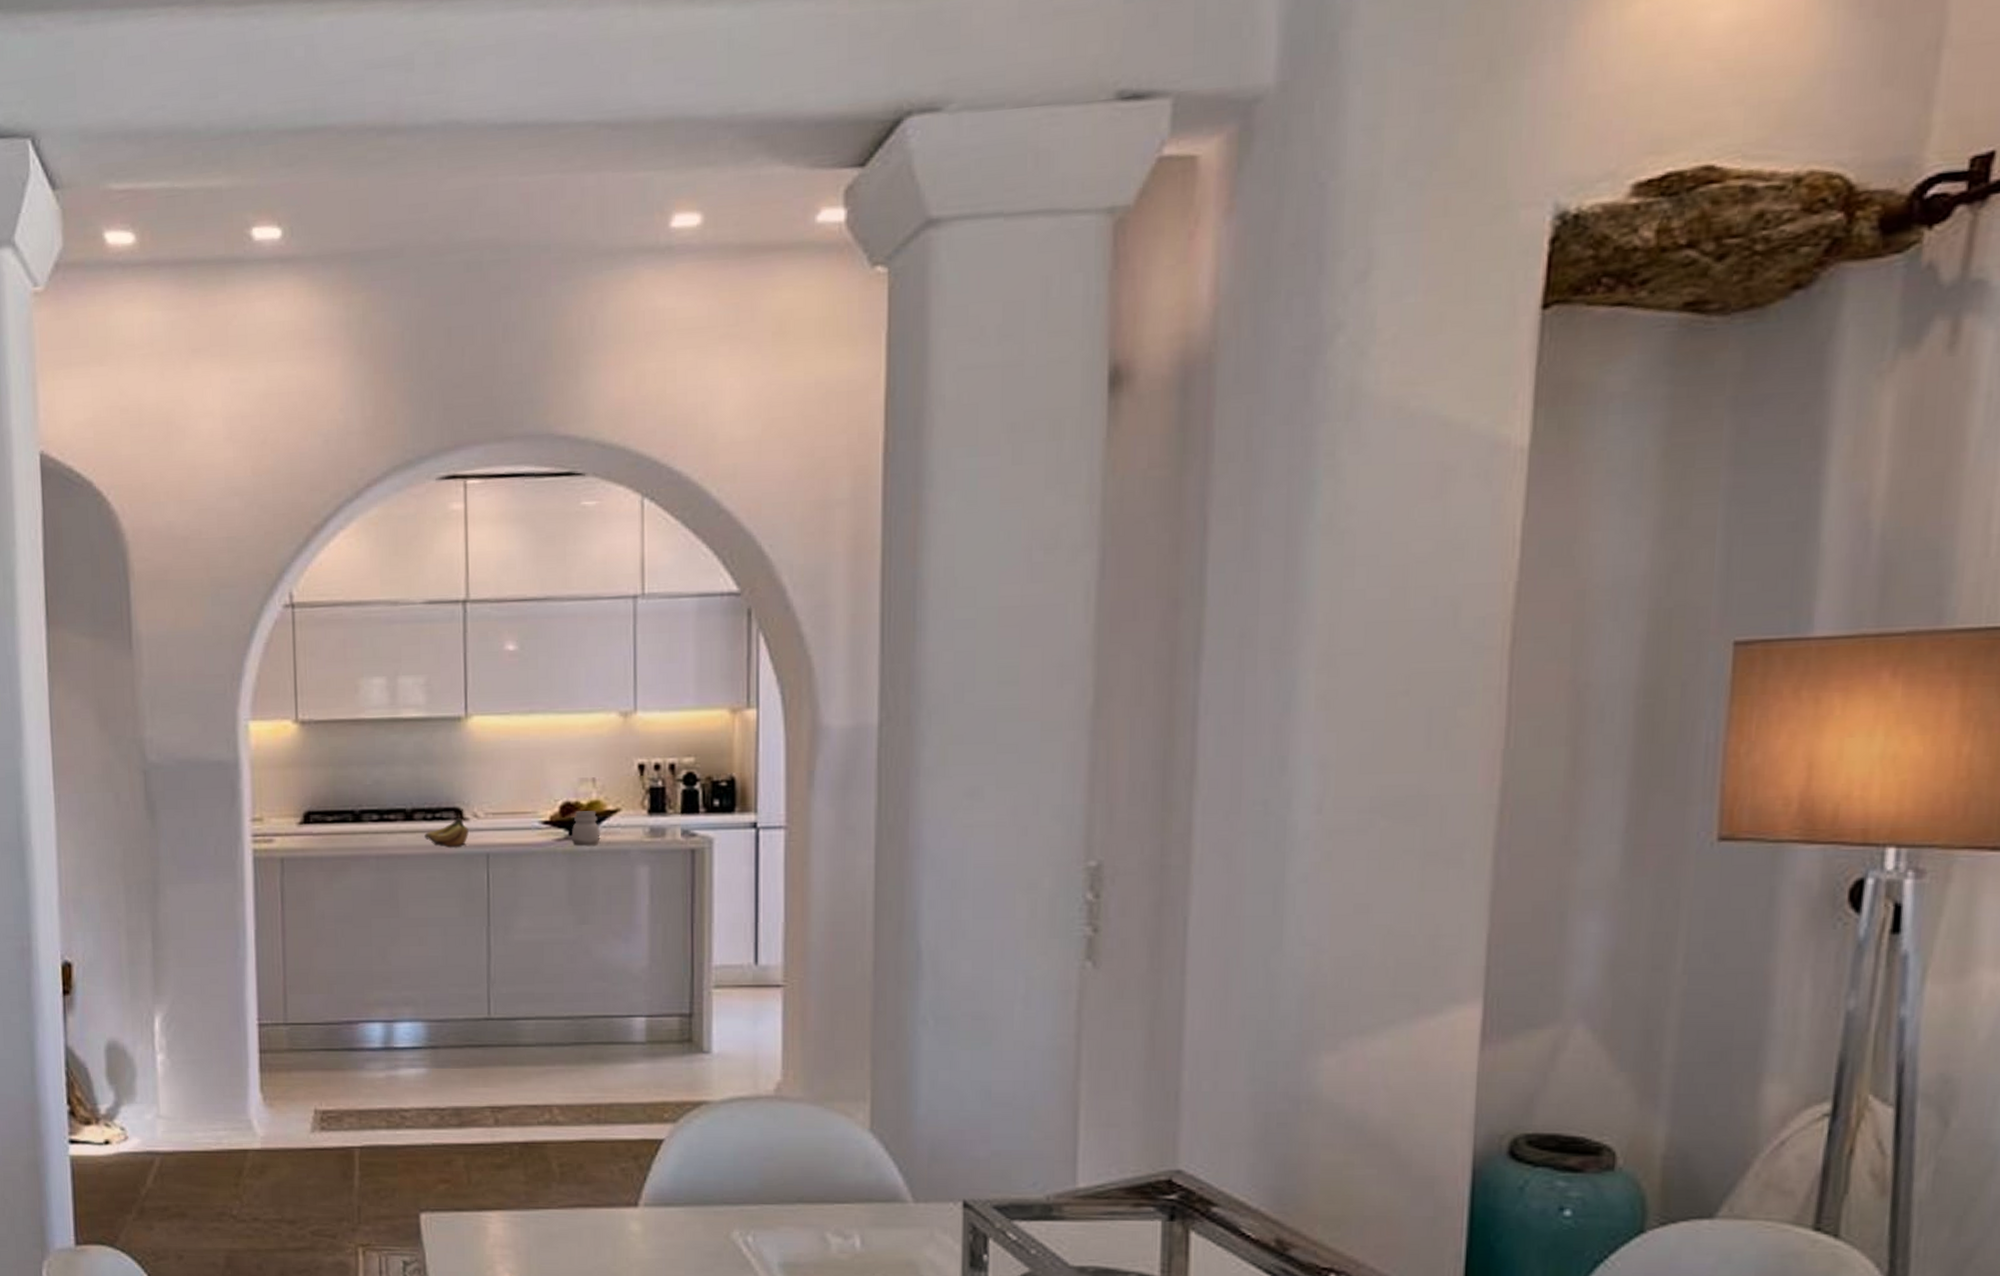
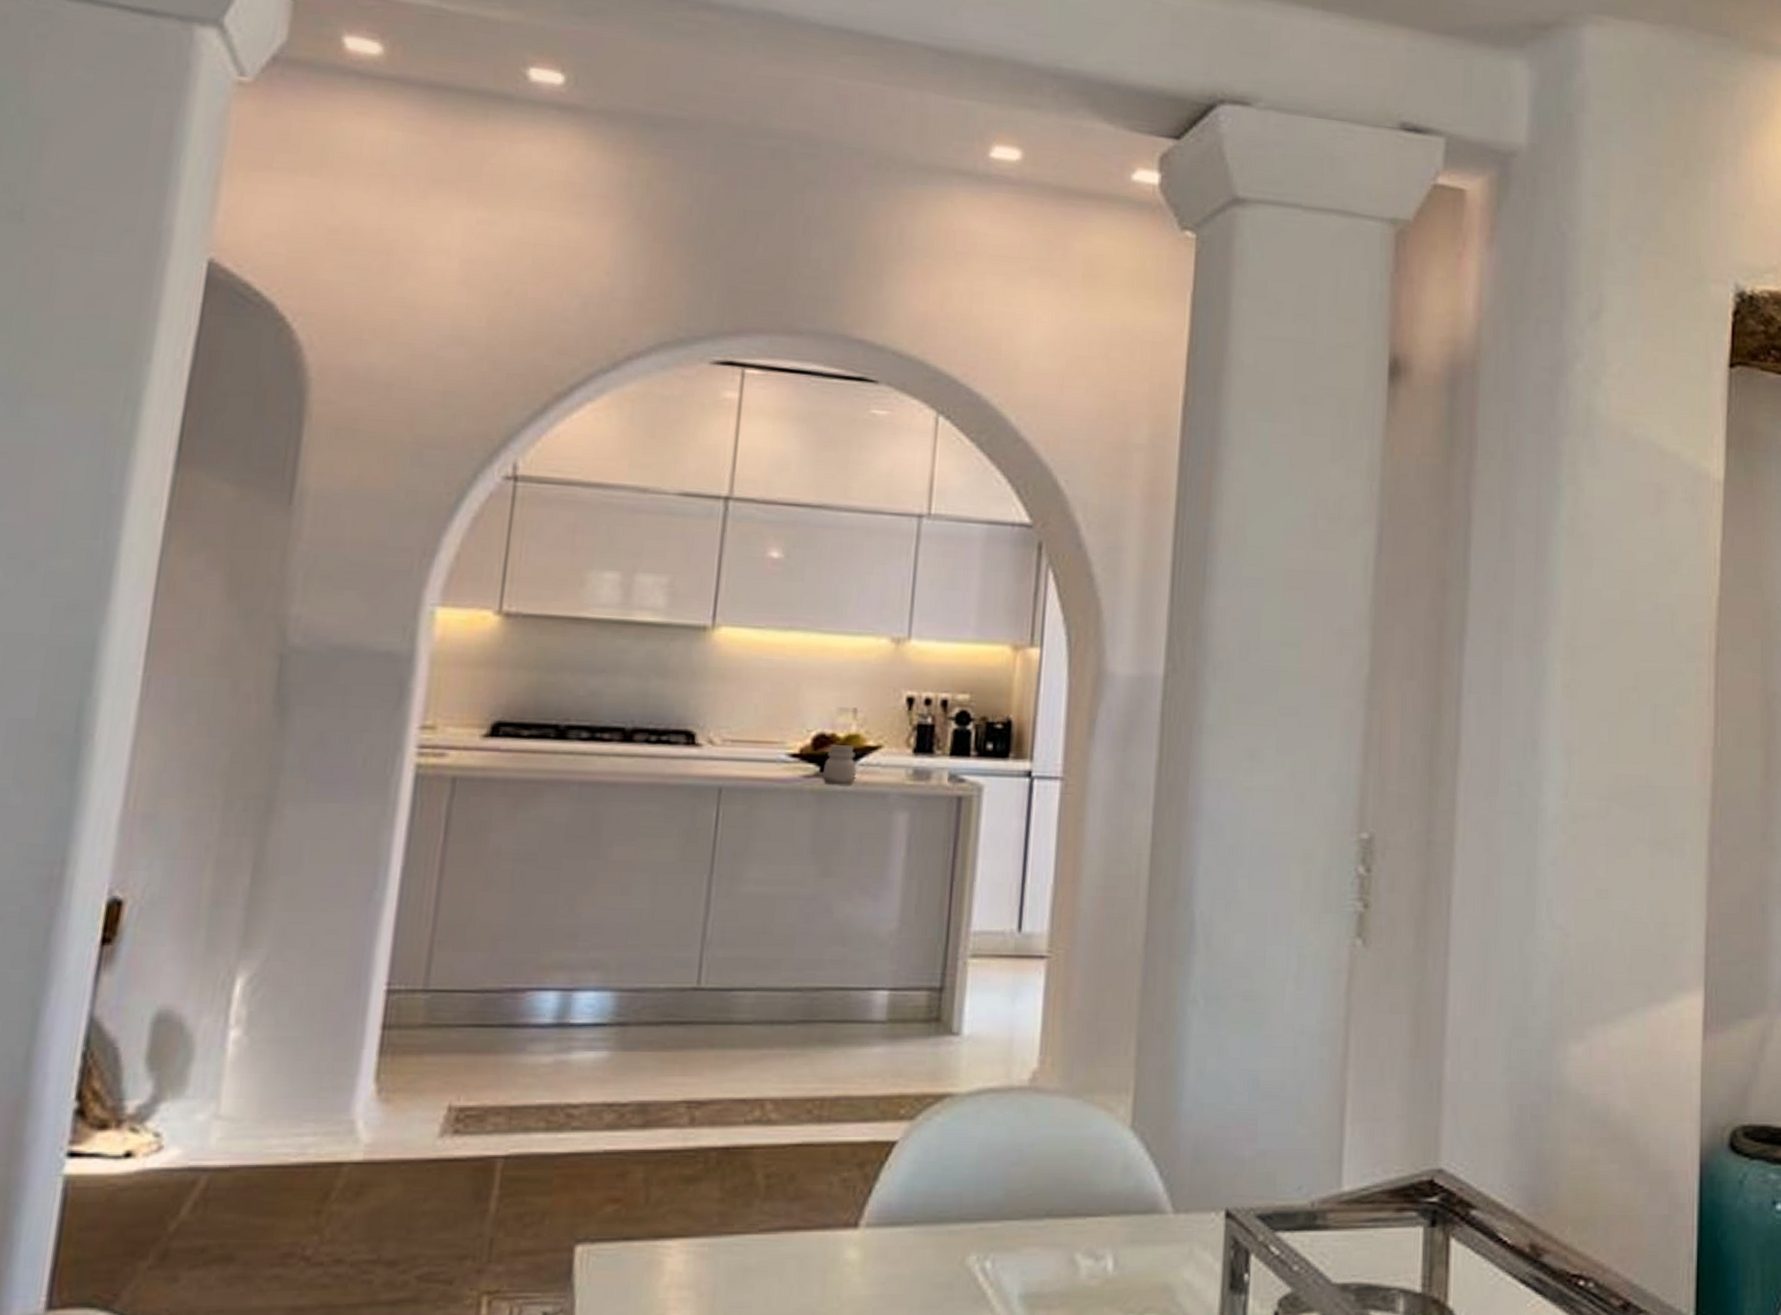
fruit: present [424,817,469,849] -> none [644,742,700,779]

